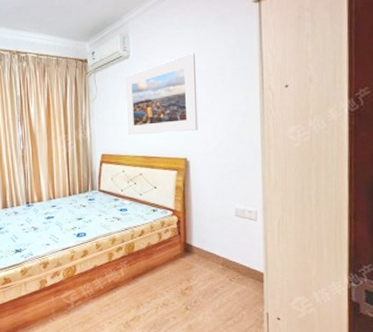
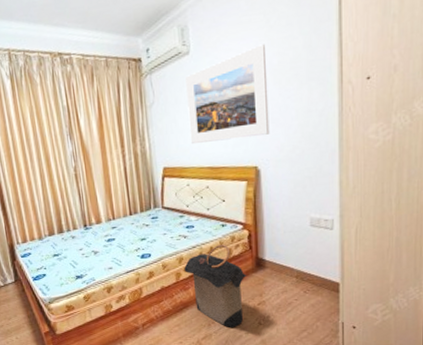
laundry hamper: none [116,228,175,310] -> present [184,244,247,327]

